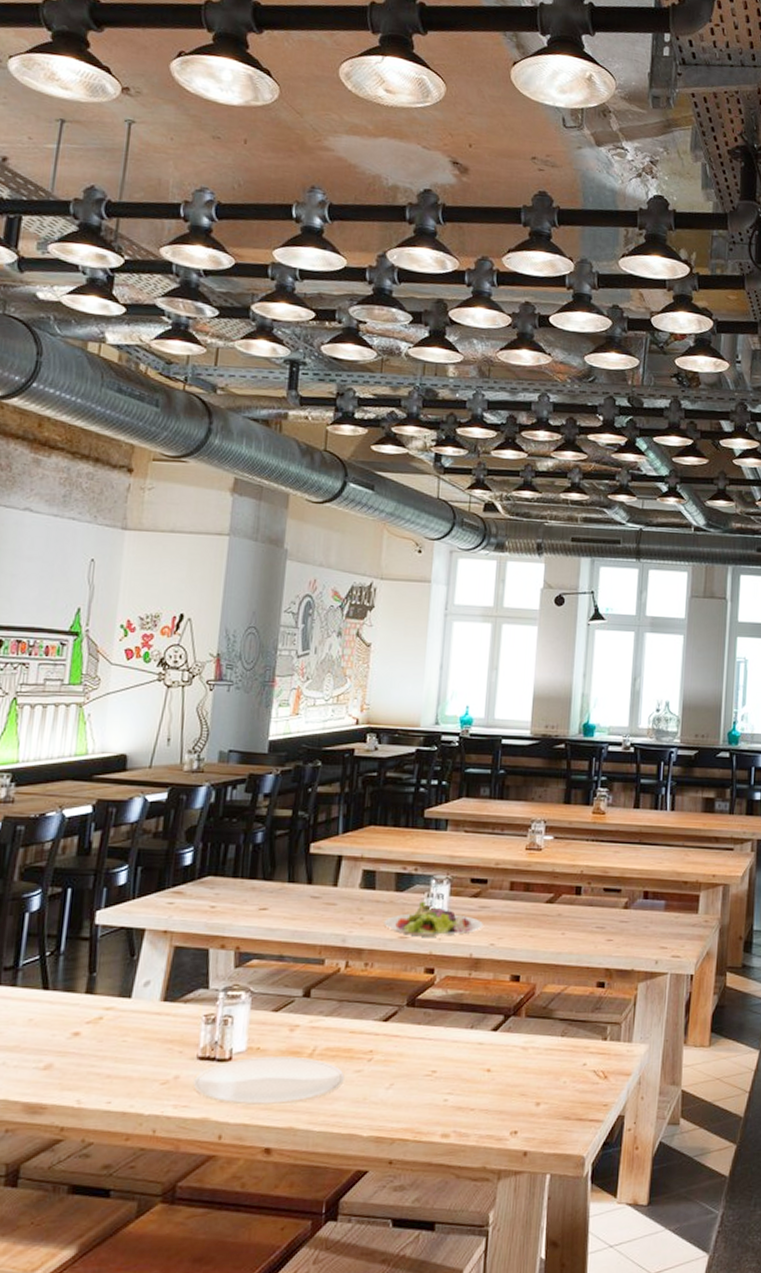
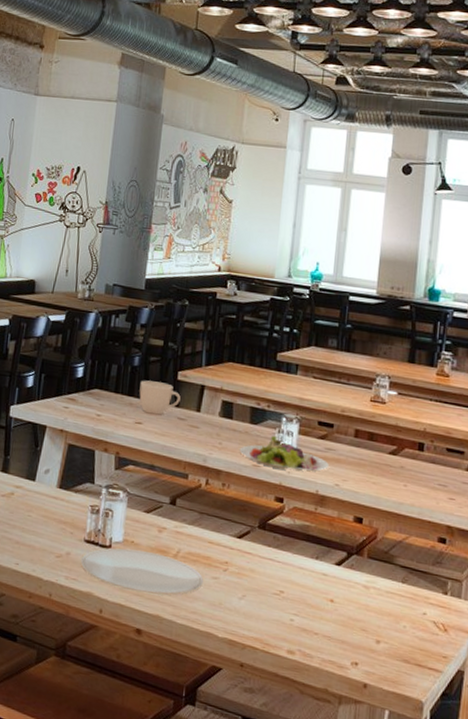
cup: none [263,858,314,898] -> present [139,380,181,416]

